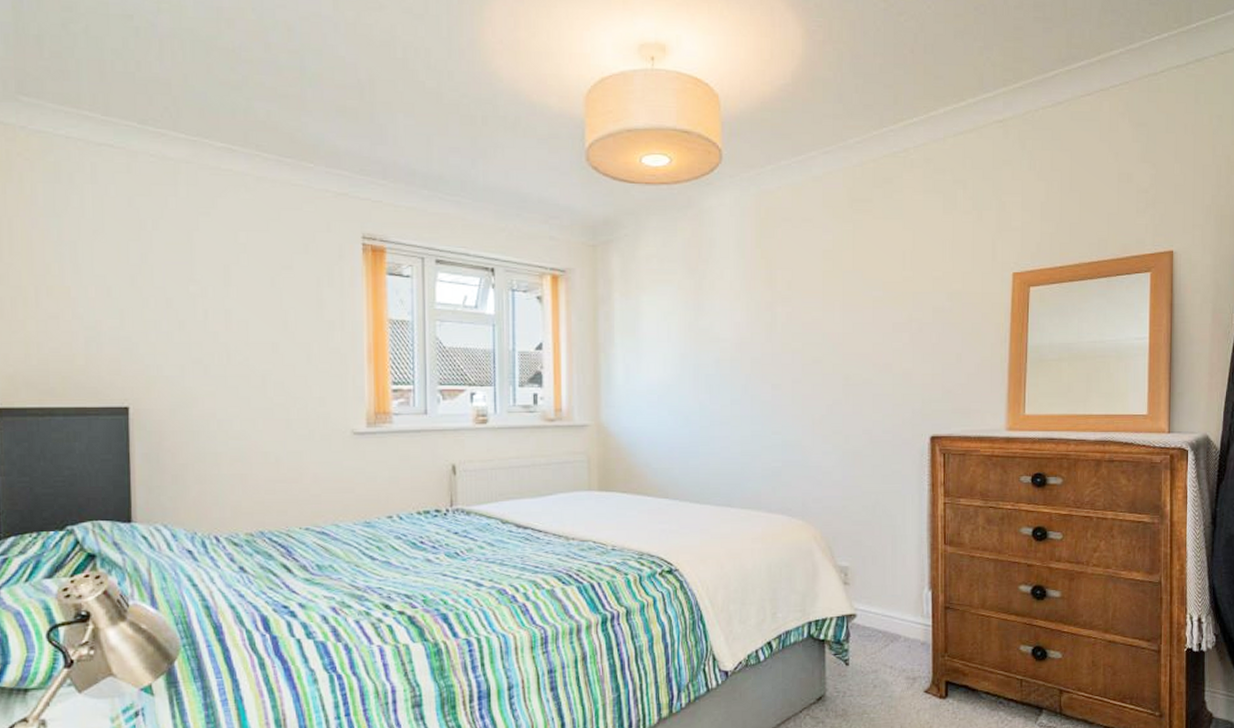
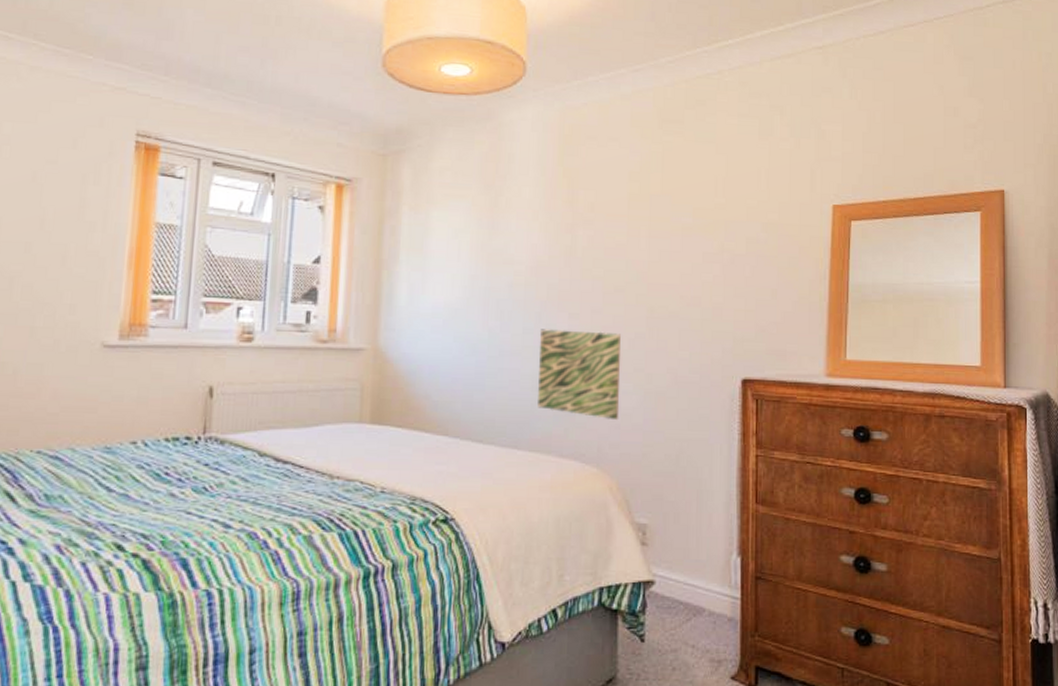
wall art: none [746,399,821,478] -> present [538,329,621,421]

